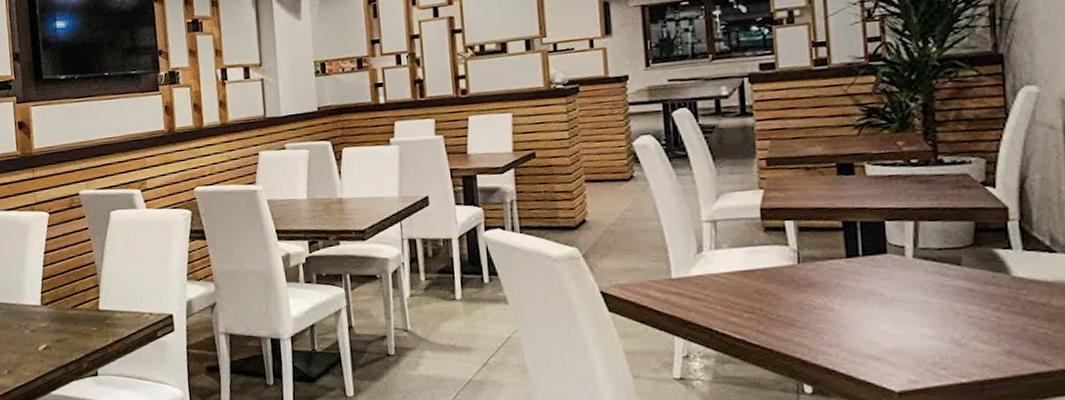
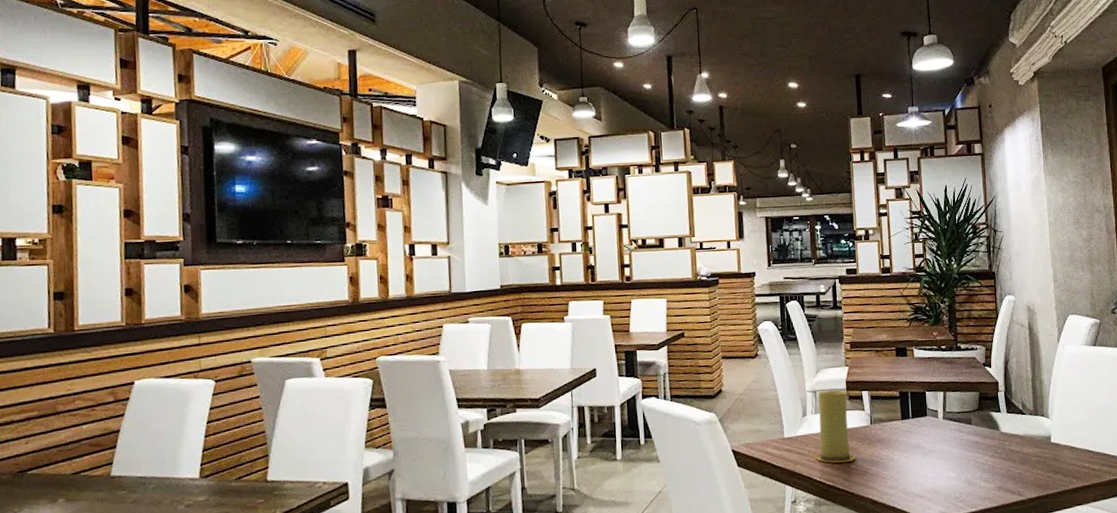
candle: none [714,218,776,311] -> present [814,389,856,463]

